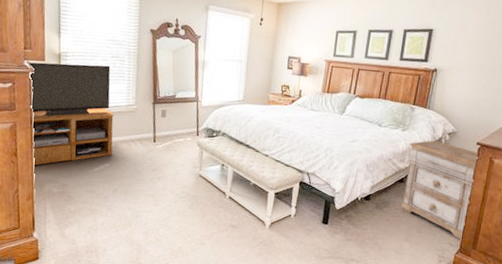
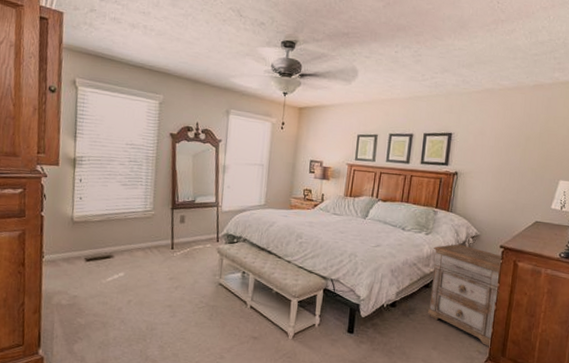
tv stand: present [27,62,114,166] -> none [39,167,130,276]

